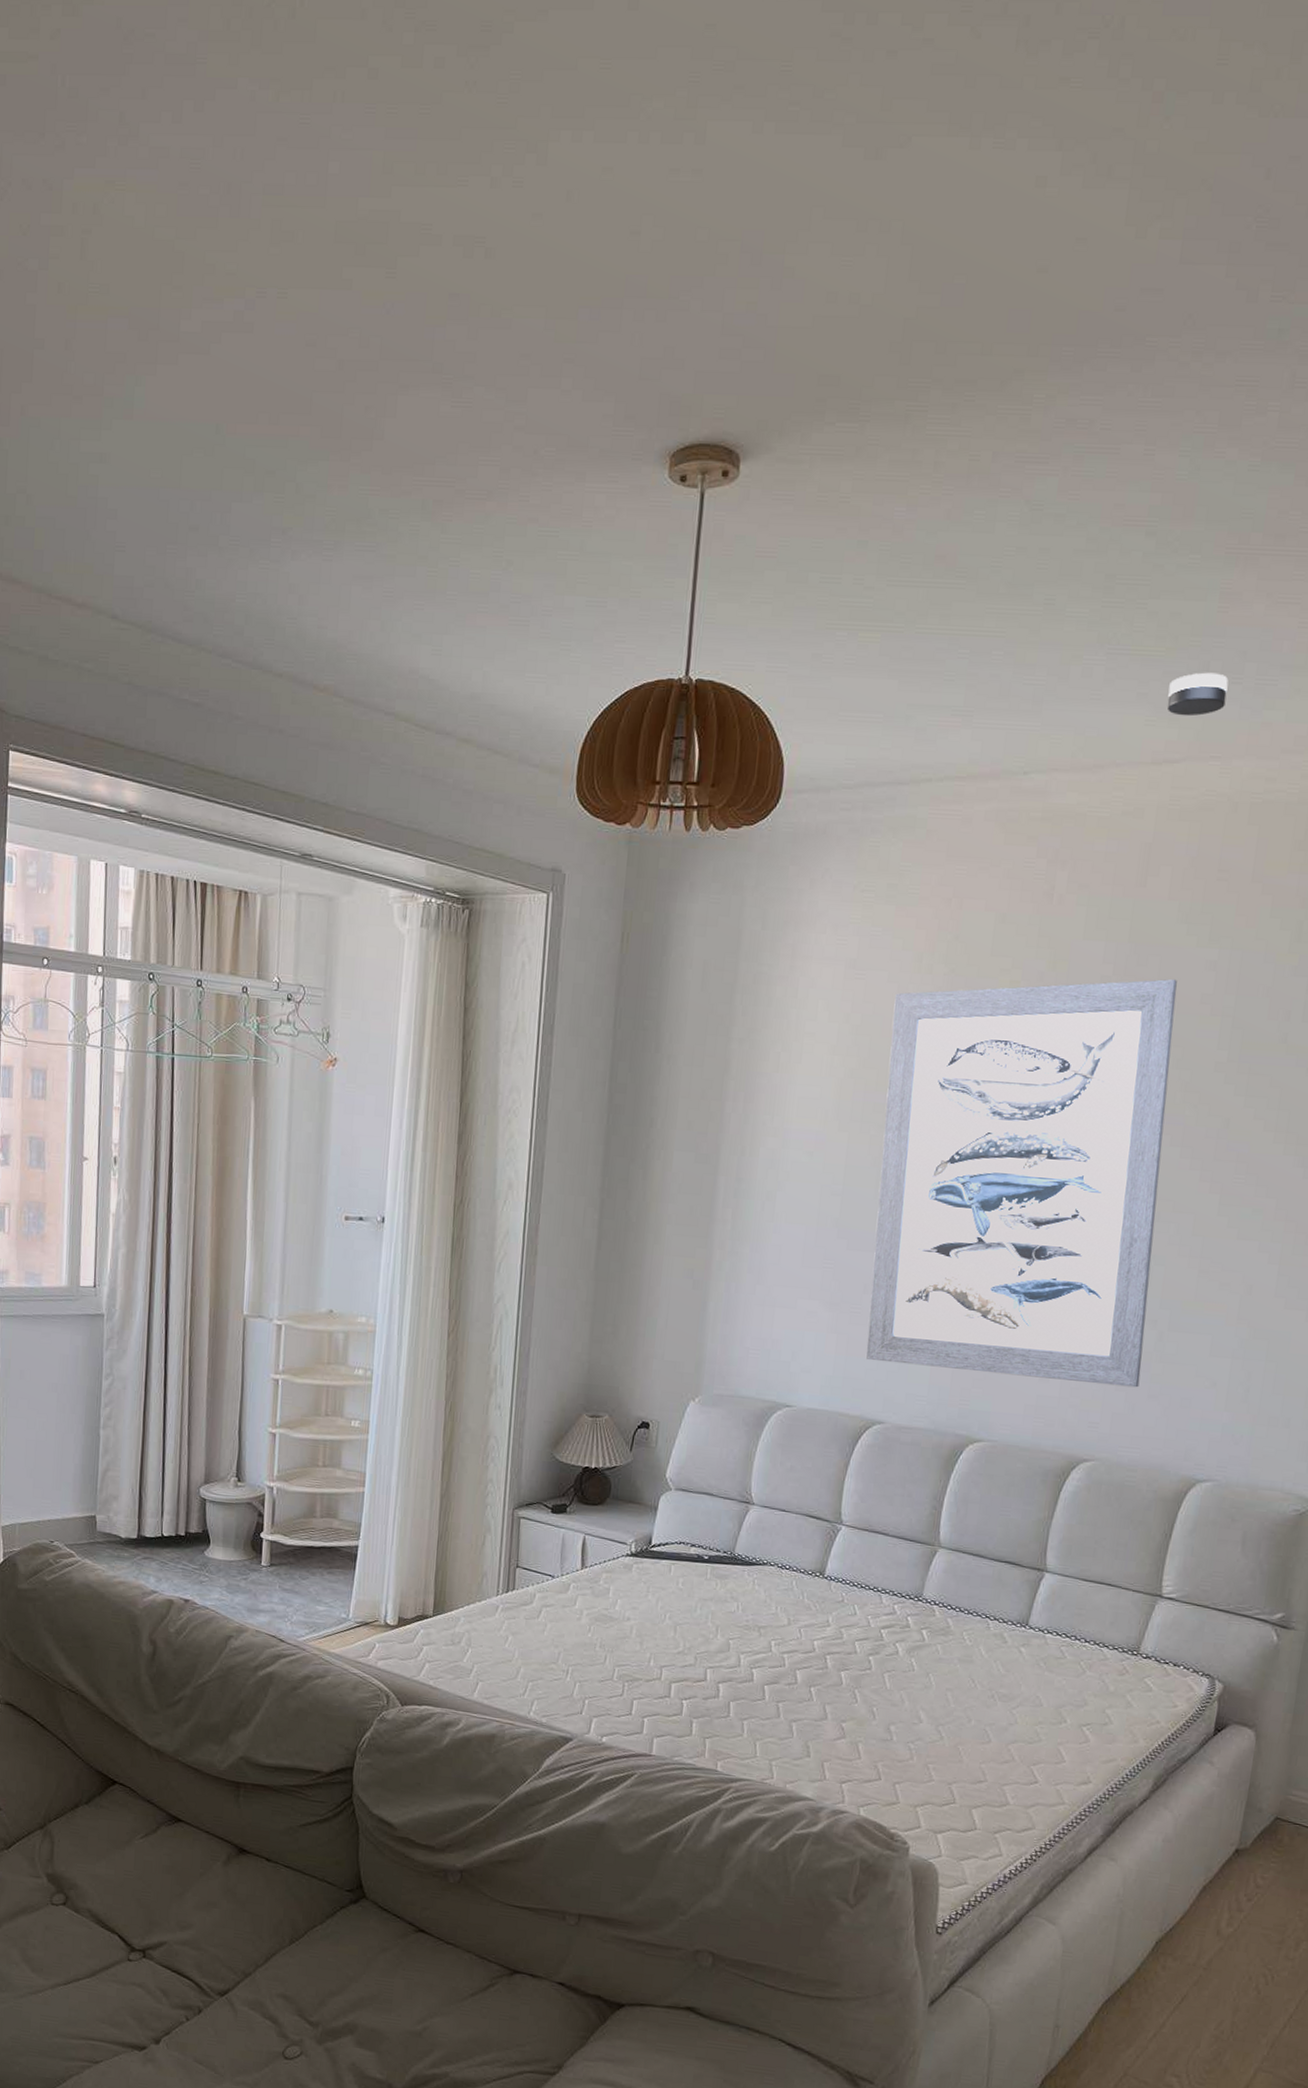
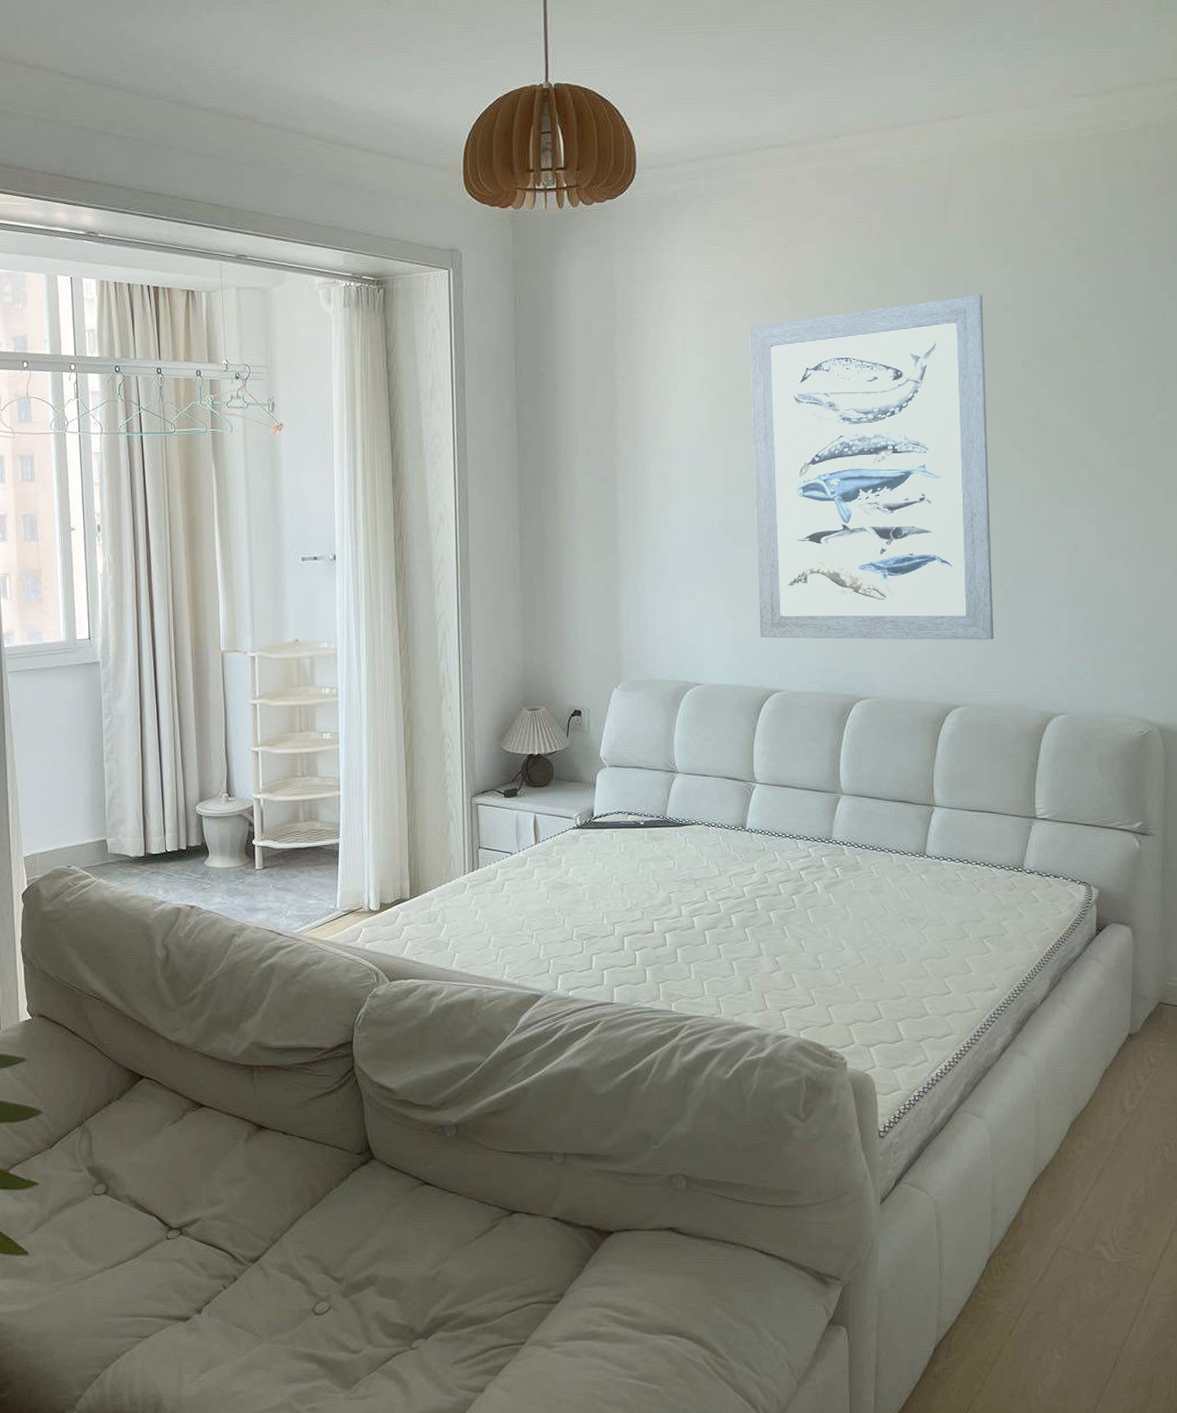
smoke detector: present [1167,672,1229,716] -> none [945,43,993,80]

